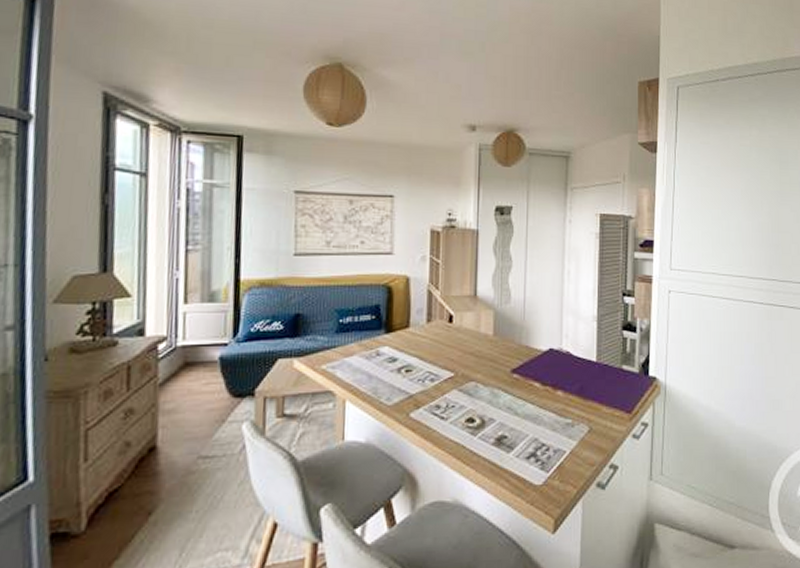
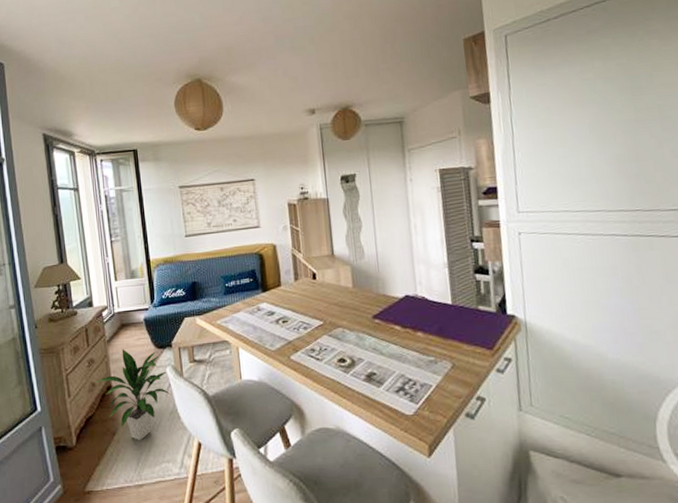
indoor plant: none [130,395,243,522] -> present [95,348,170,440]

